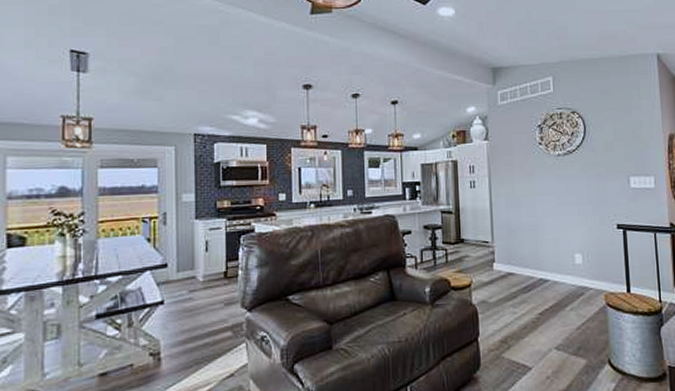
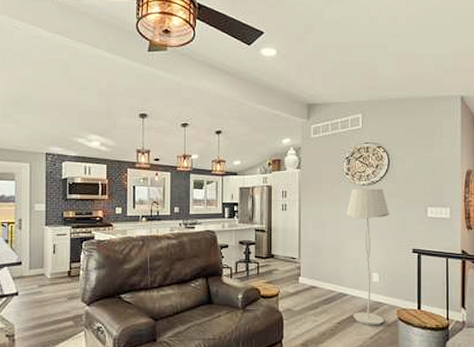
floor lamp: none [542,158,591,315] -> present [346,188,390,326]

